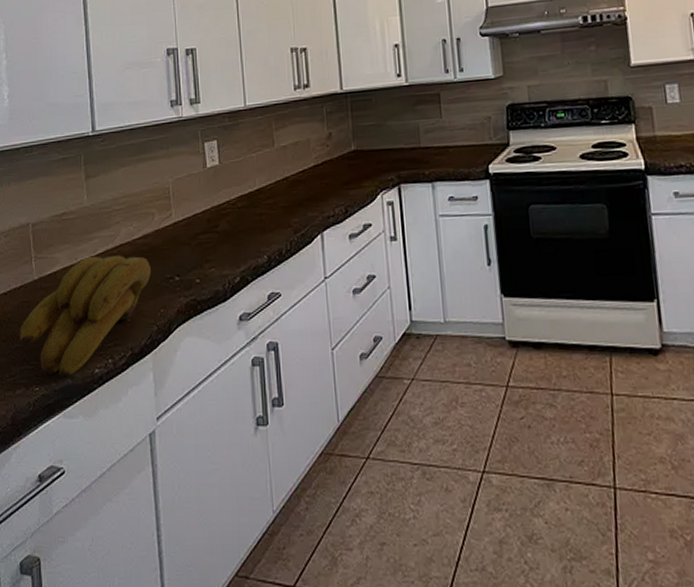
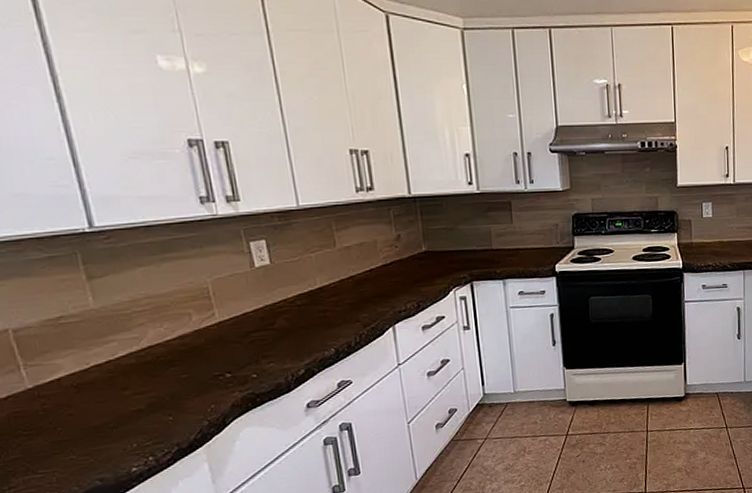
banana bunch: present [19,255,151,377] -> none [15,357,194,482]

